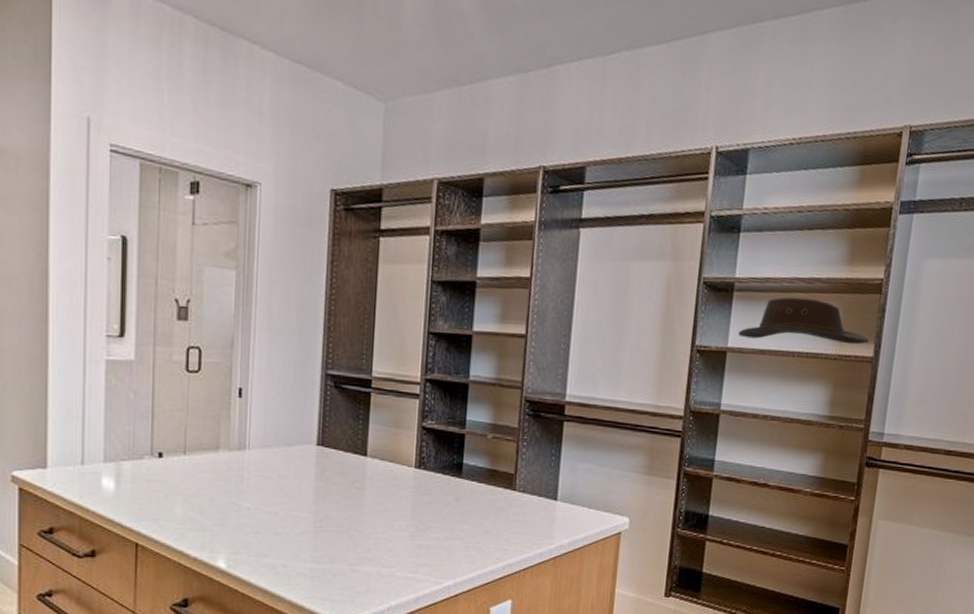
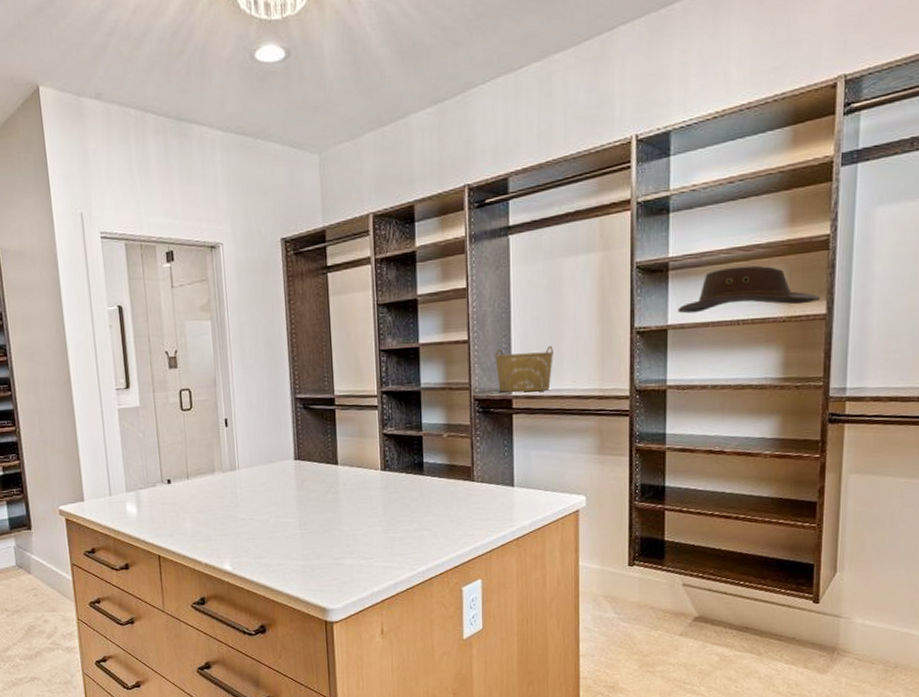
basket: none [551,348,613,401] -> present [495,345,553,393]

